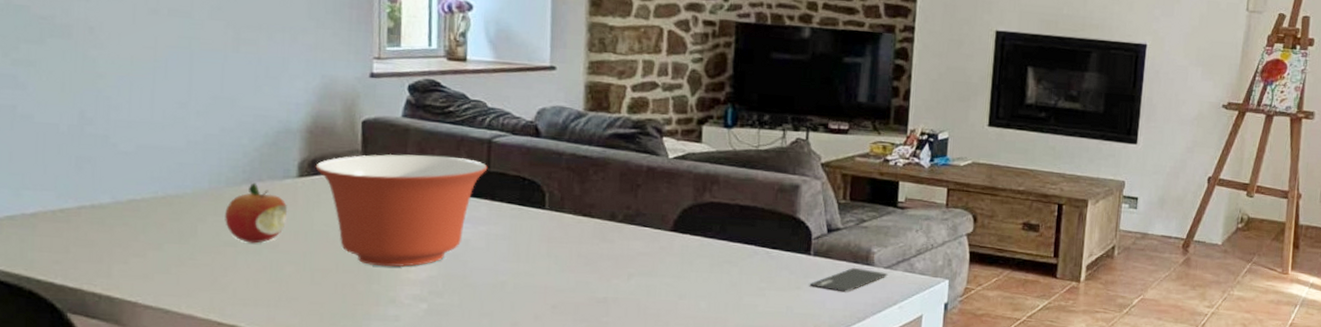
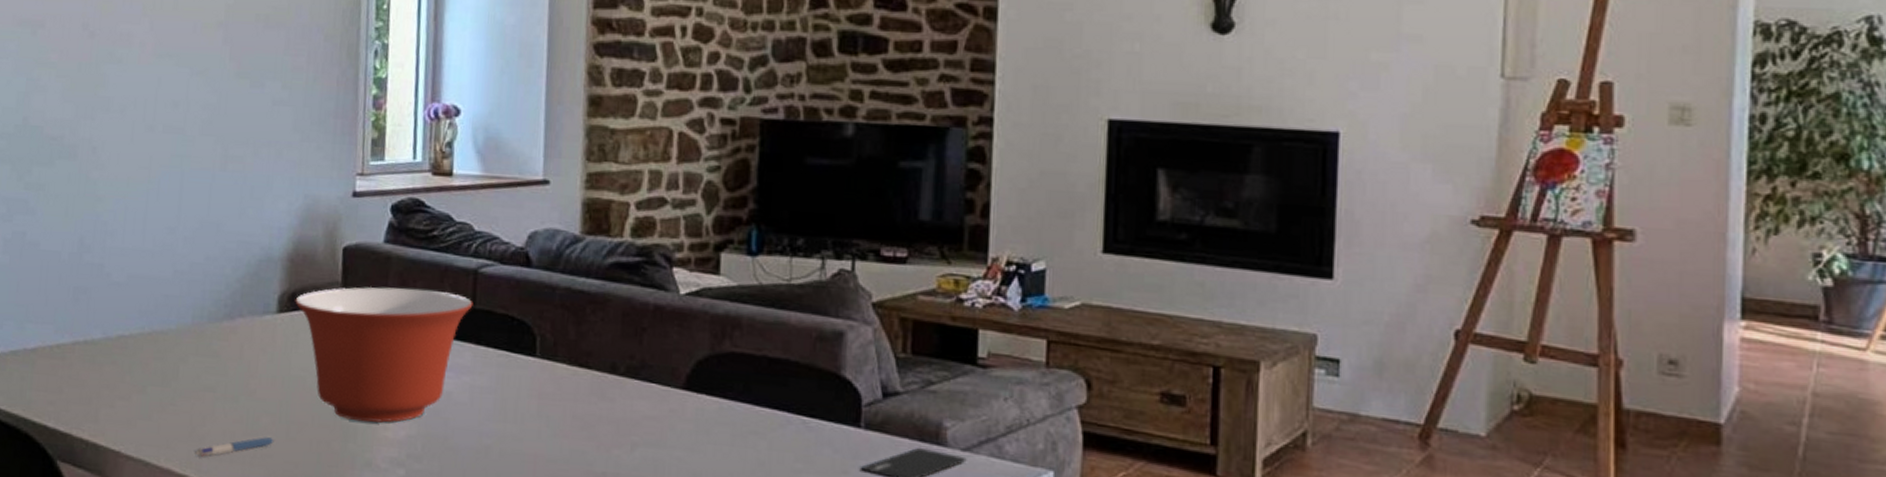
pen: none [216,283,301,303] -> present [194,437,276,457]
fruit: present [225,182,288,244] -> none [205,318,266,389]

